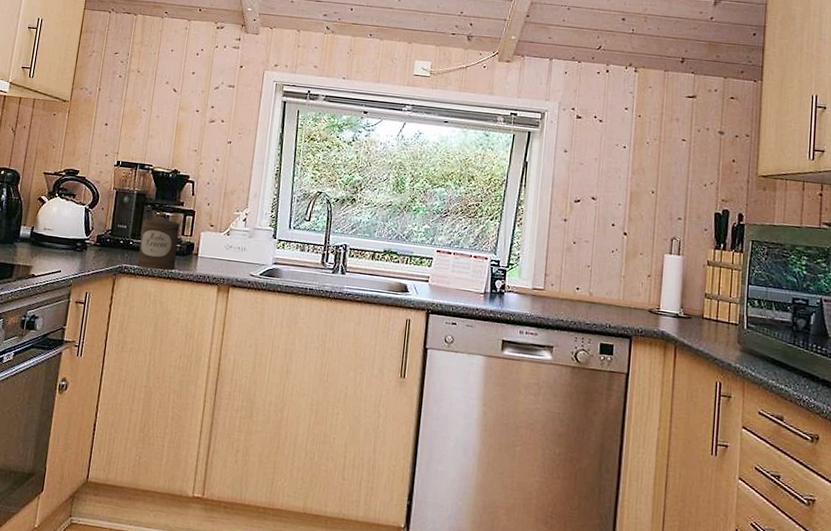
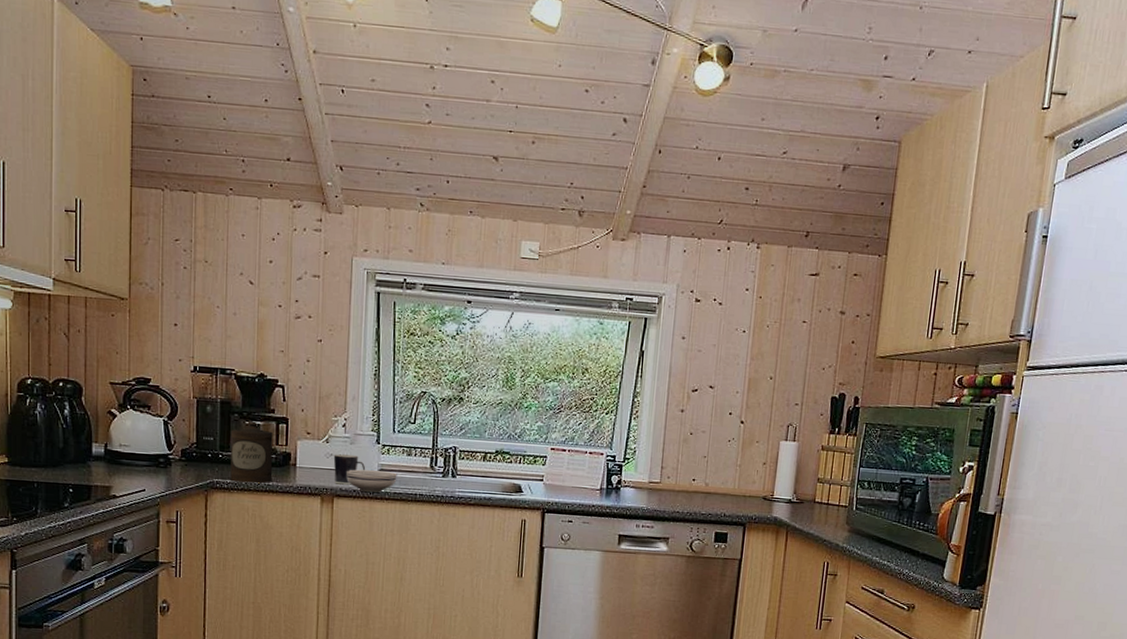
mug: none [231,246,262,277] -> present [333,454,366,485]
bowl: none [242,261,290,285] -> present [346,469,397,492]

